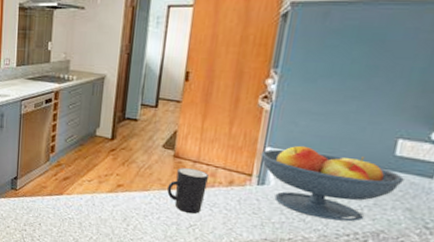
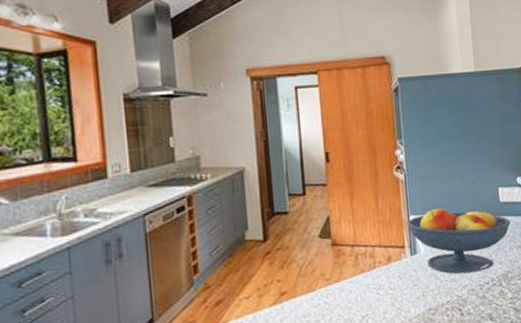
mug: present [167,167,210,214] -> none [333,253,370,305]

